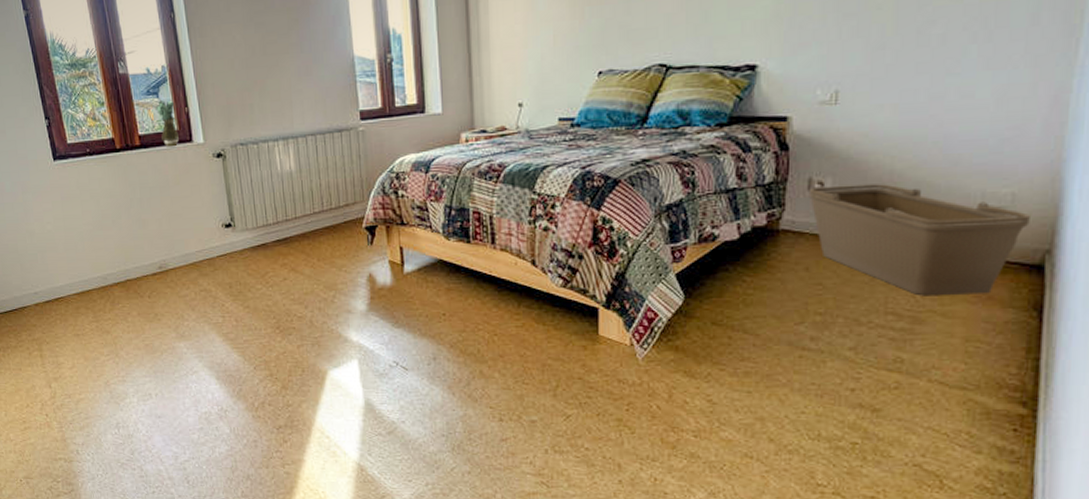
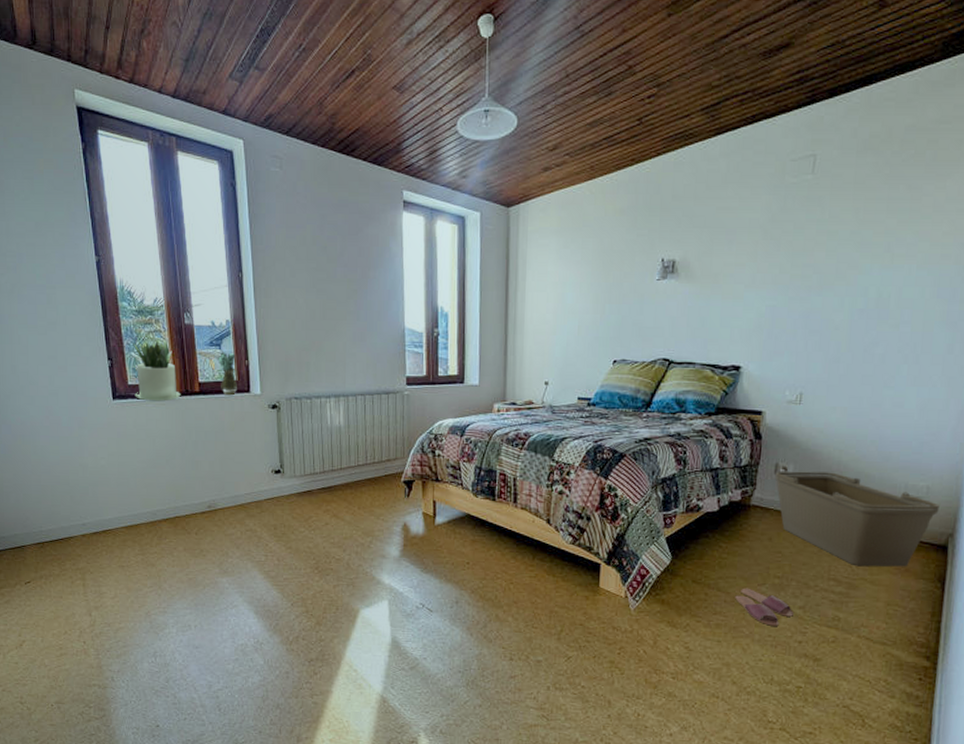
planter: none [68,93,122,160] -> present [133,340,181,402]
slippers: none [766,328,842,372] -> present [735,588,793,626]

